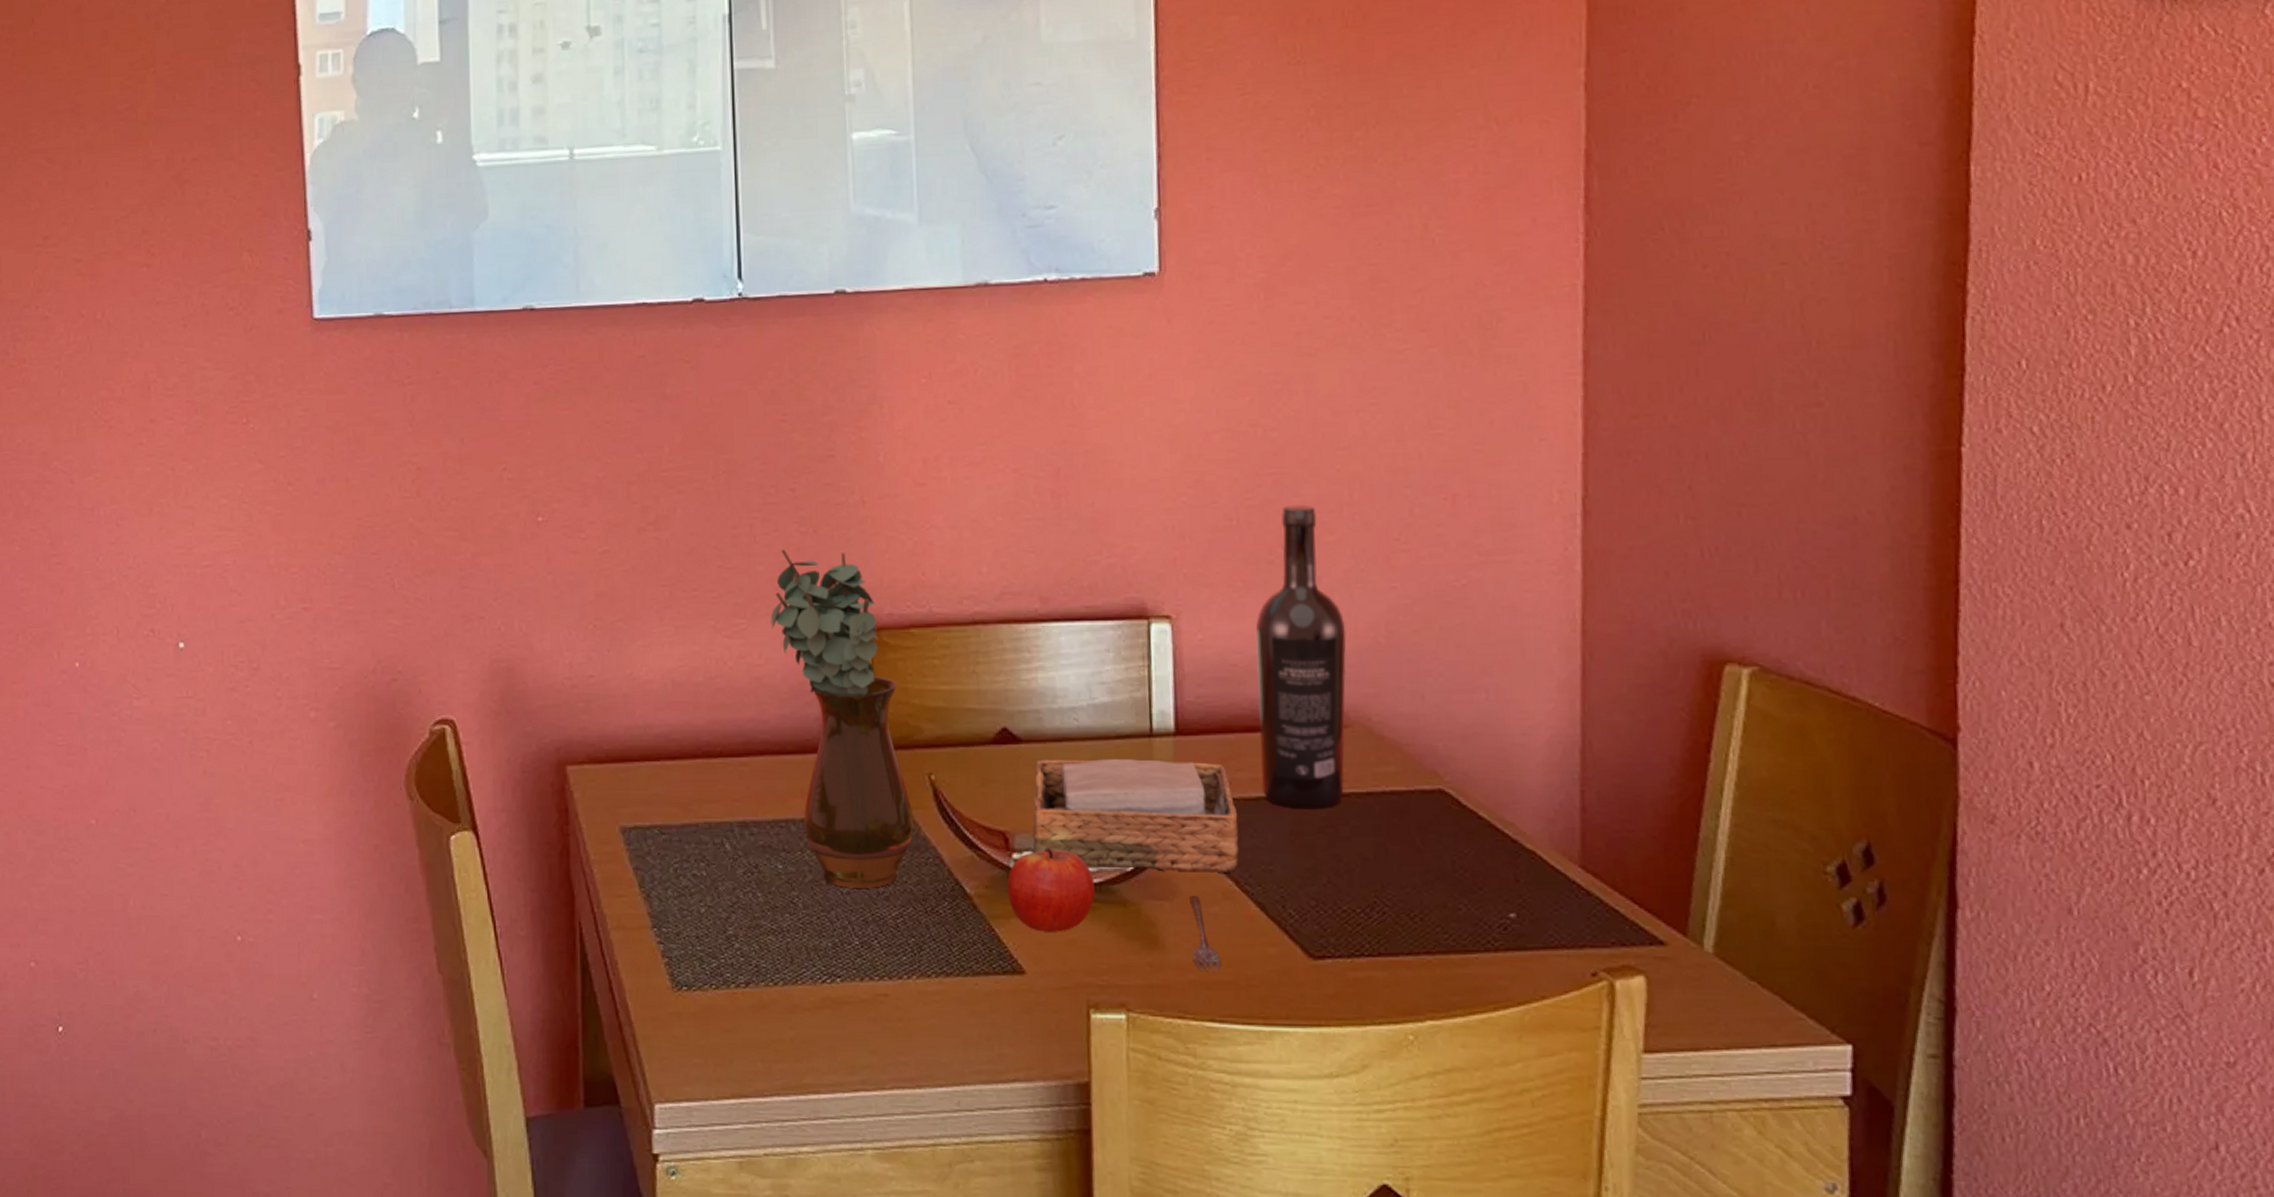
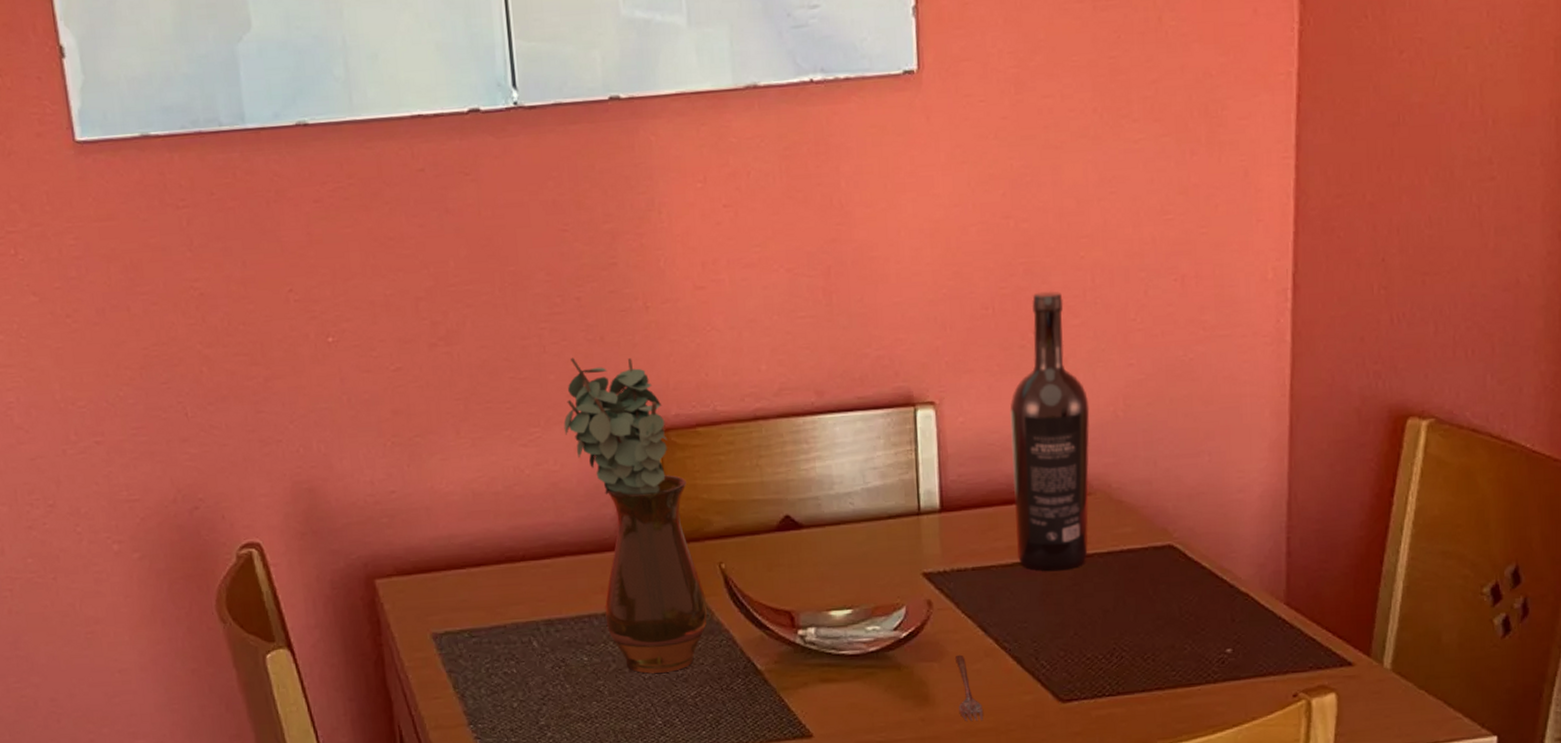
apple: present [1007,847,1095,932] -> none [794,622,873,699]
napkin holder: present [1033,758,1240,873] -> none [815,535,998,638]

